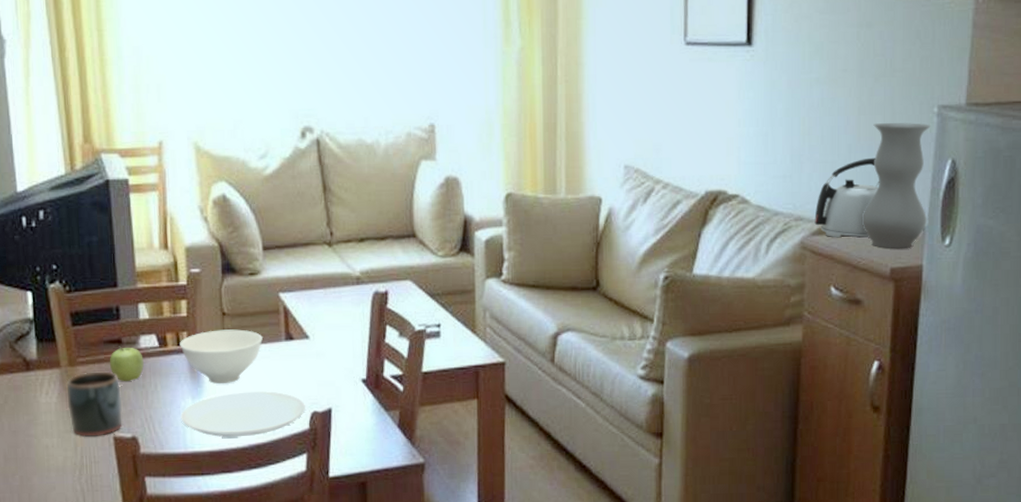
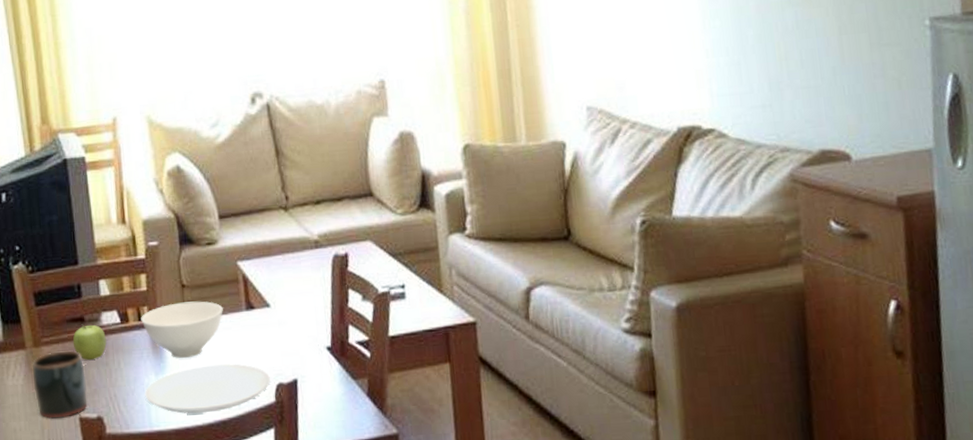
kettle: present [814,157,880,238] -> none [802,78,873,168]
vase: present [861,122,931,249] -> none [856,38,933,176]

